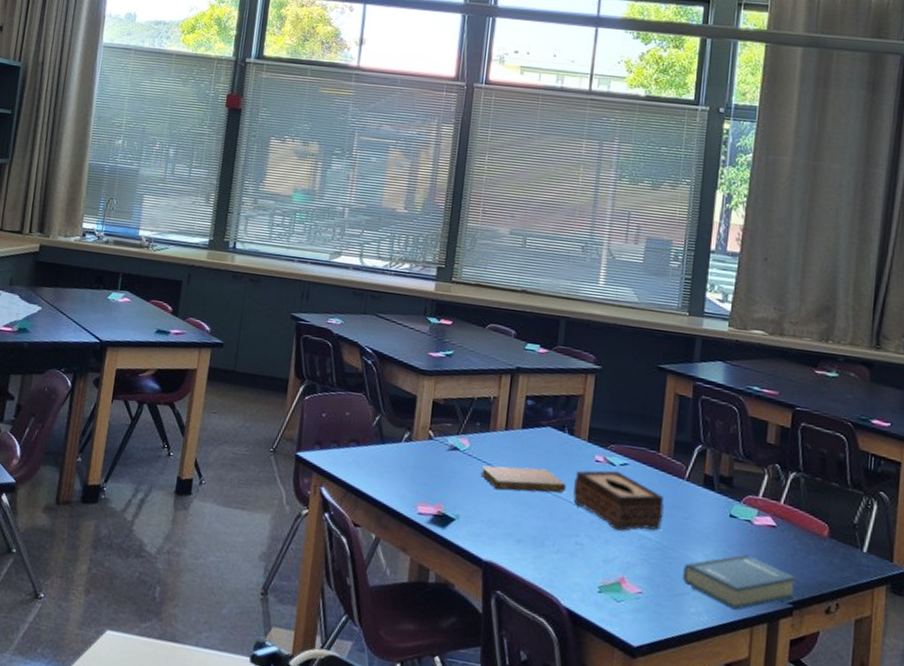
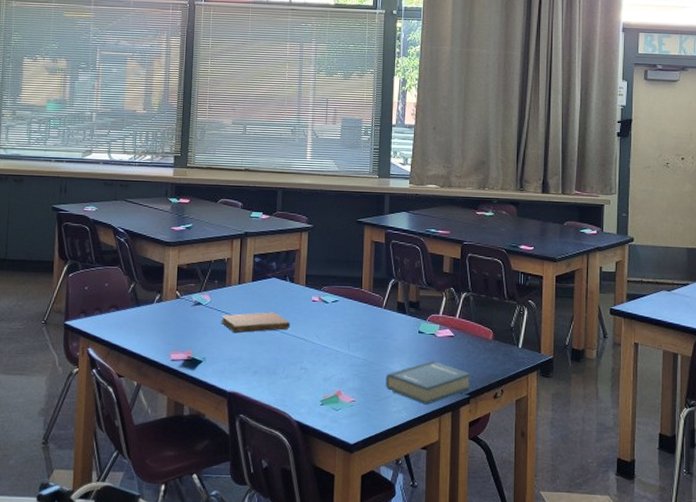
tissue box: present [573,470,664,531] -> none [296,307,368,354]

